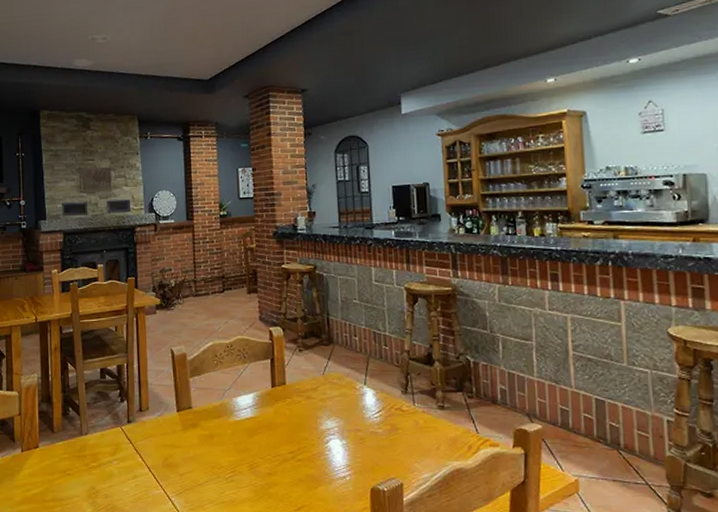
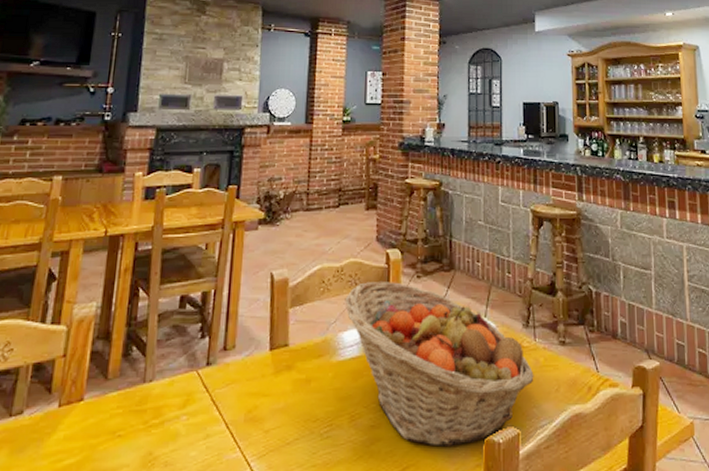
fruit basket: none [236,354,415,492] -> present [345,280,534,447]

